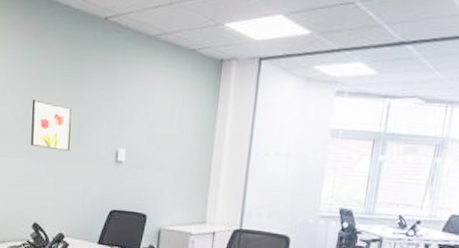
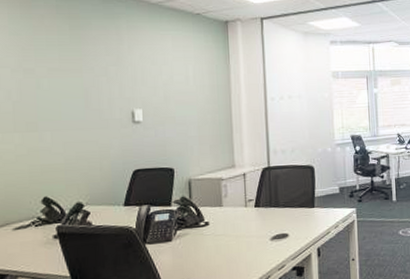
wall art: present [31,99,72,152] -> none [26,70,79,119]

